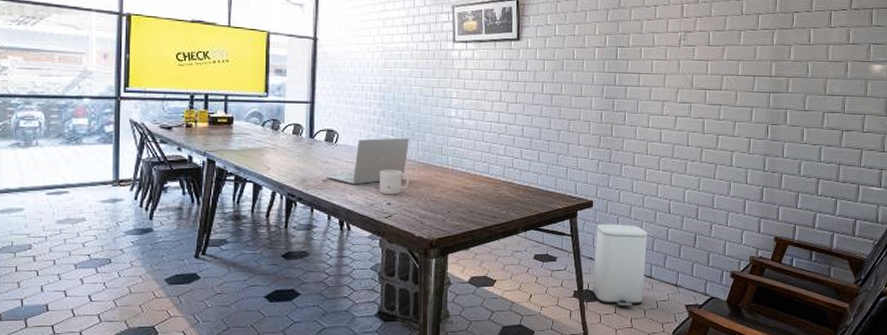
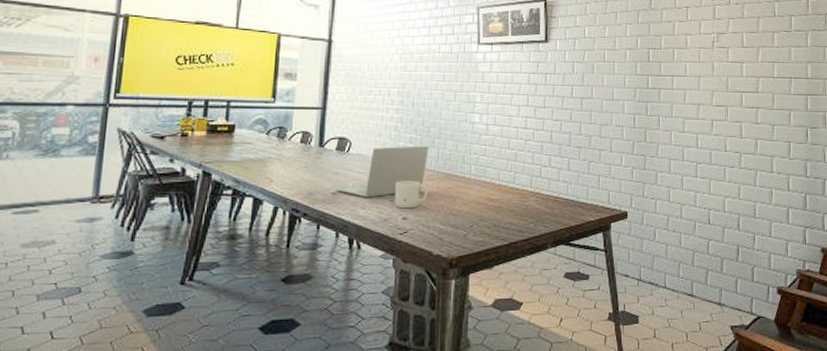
pedal bin: present [592,224,647,306] -> none [629,236,687,329]

